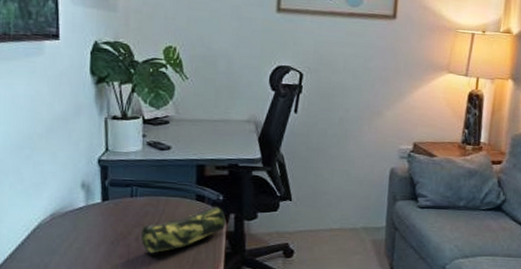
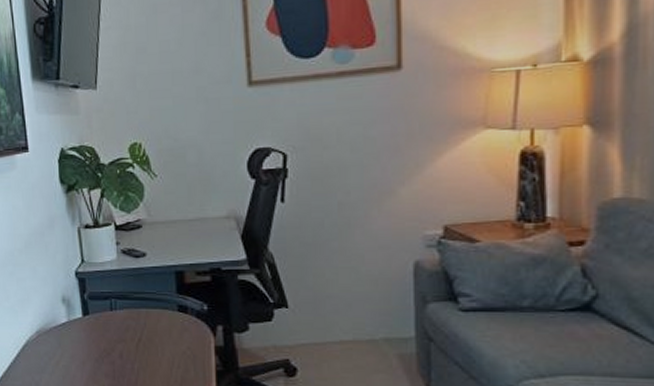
pencil case: present [140,206,226,254] -> none [124,317,213,372]

